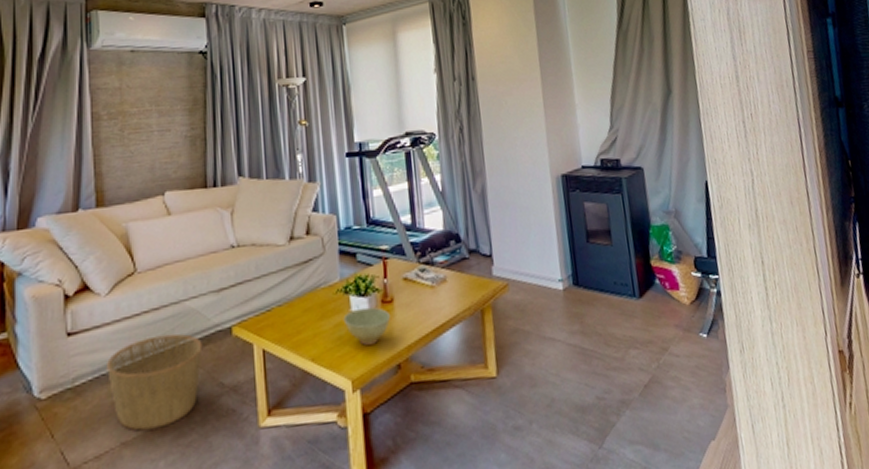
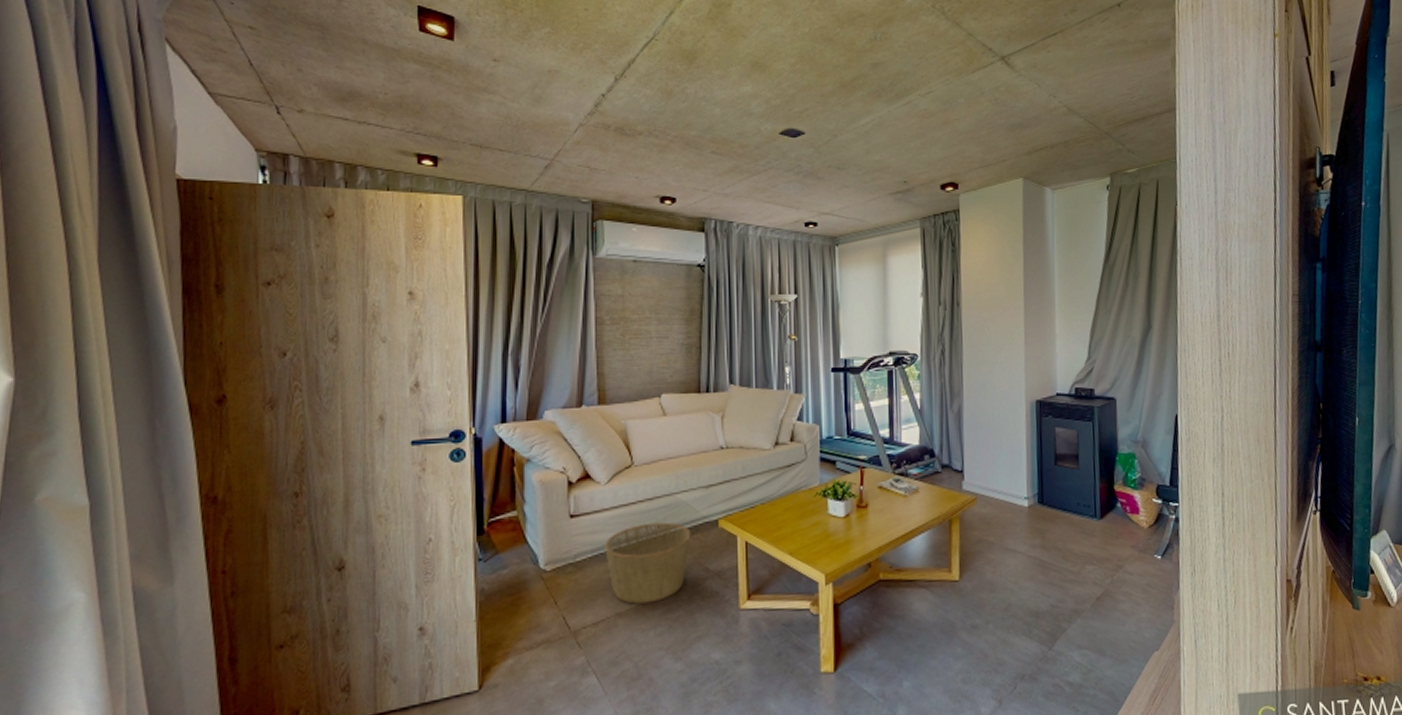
bowl: present [343,307,391,345] -> none [820,510,865,544]

